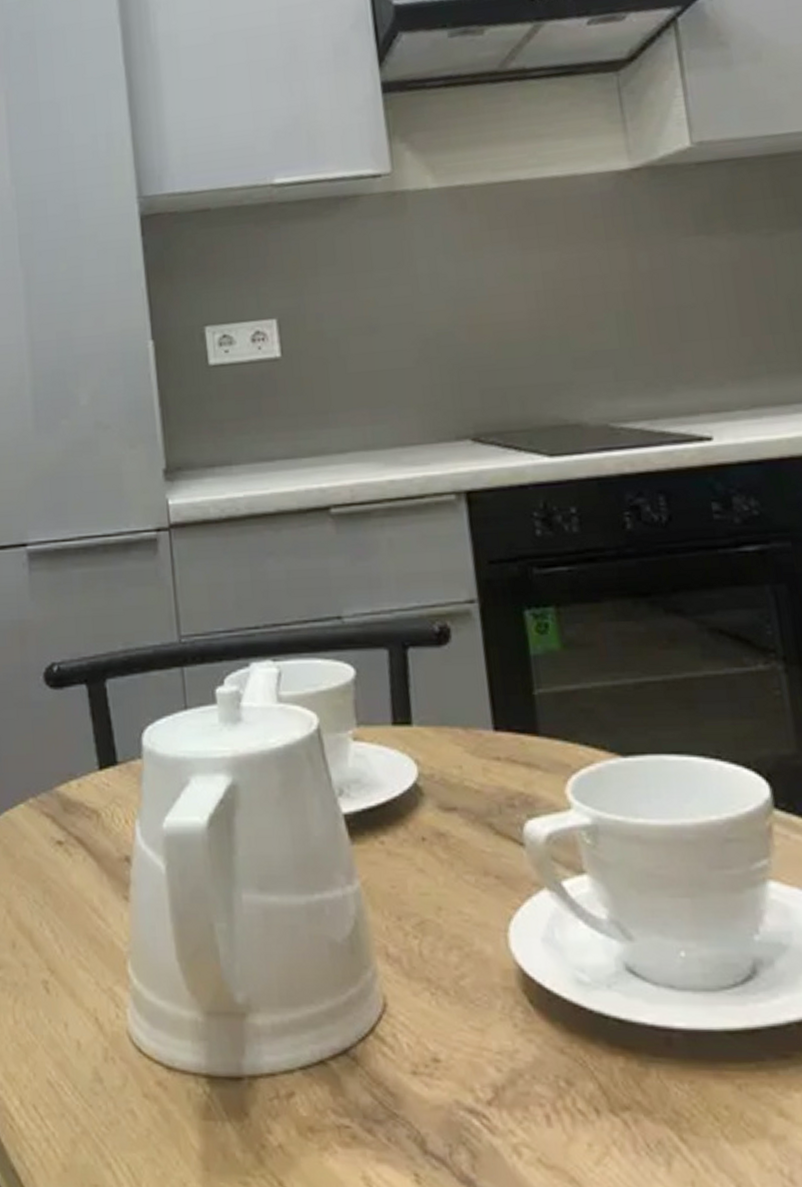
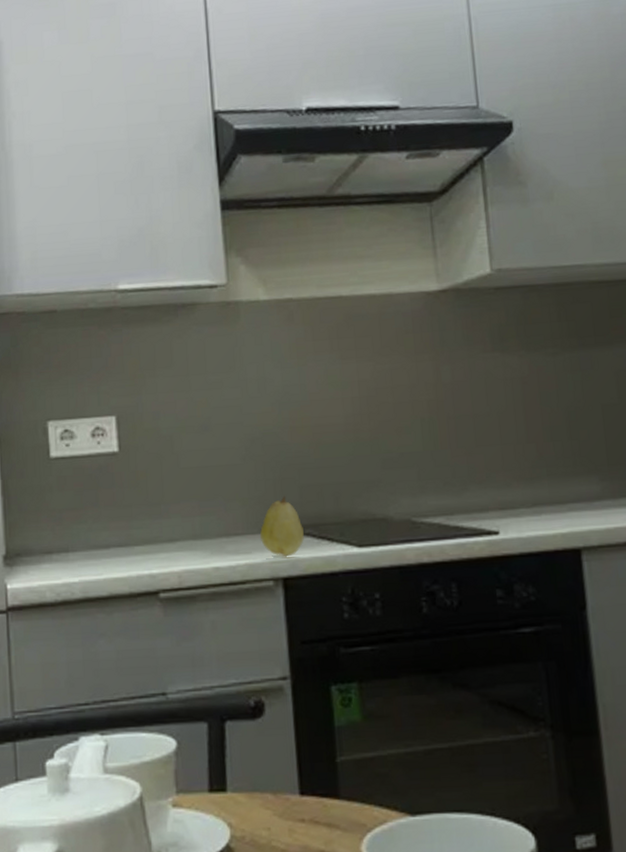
fruit: none [438,400,488,467] -> present [260,495,304,556]

